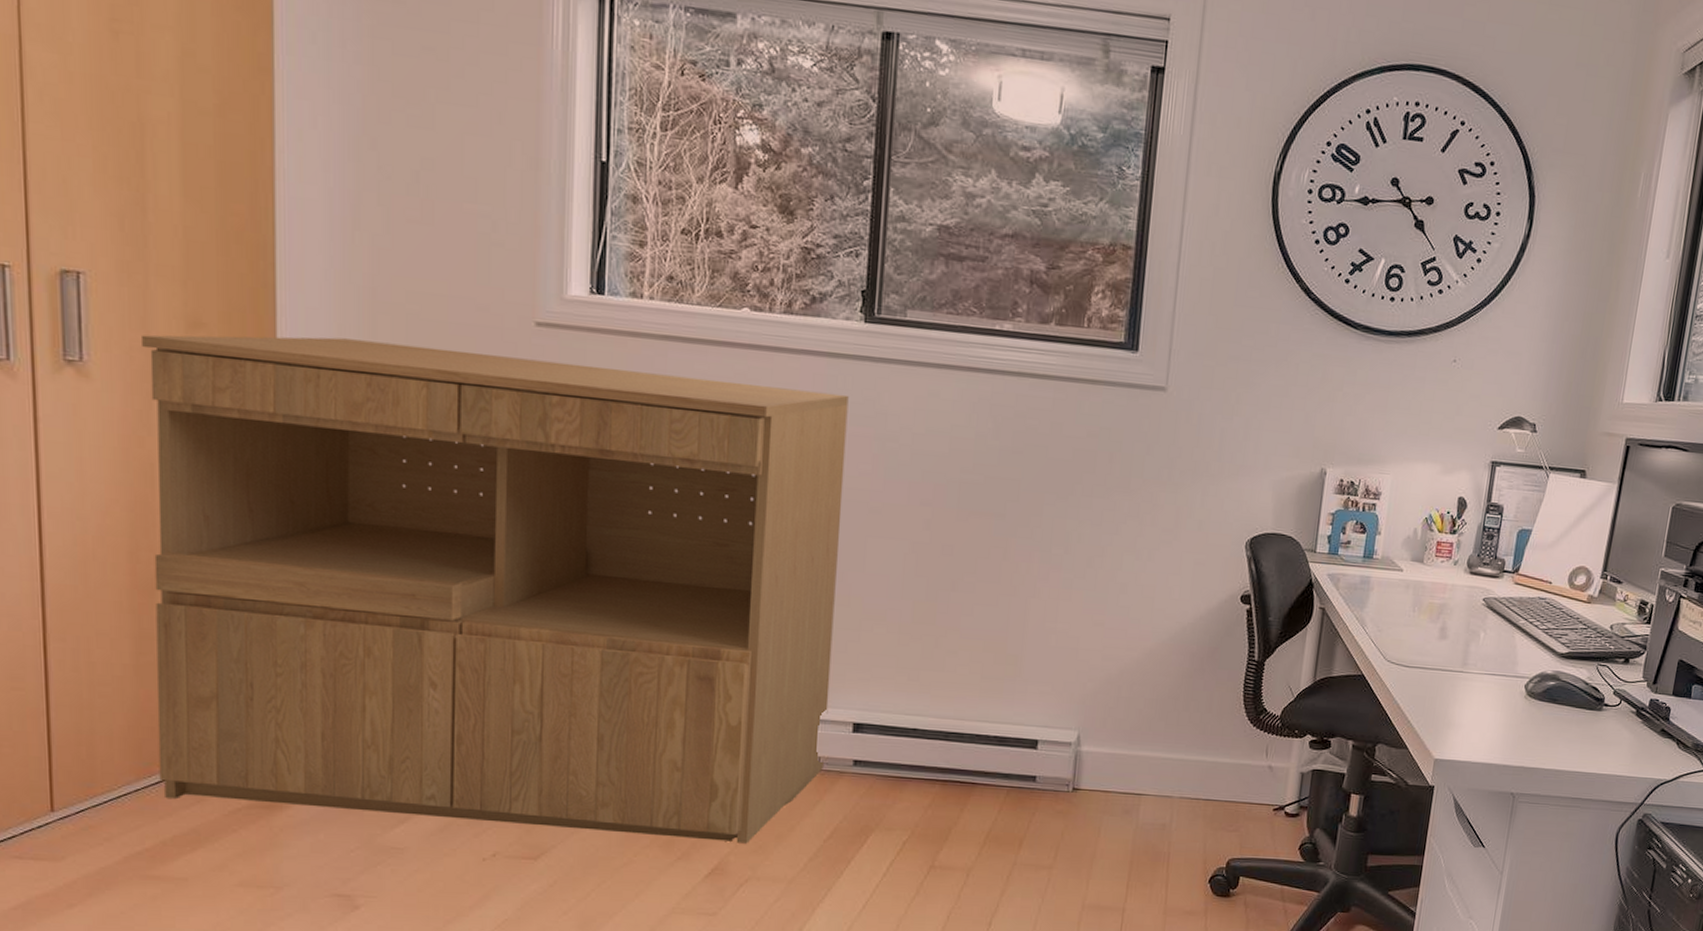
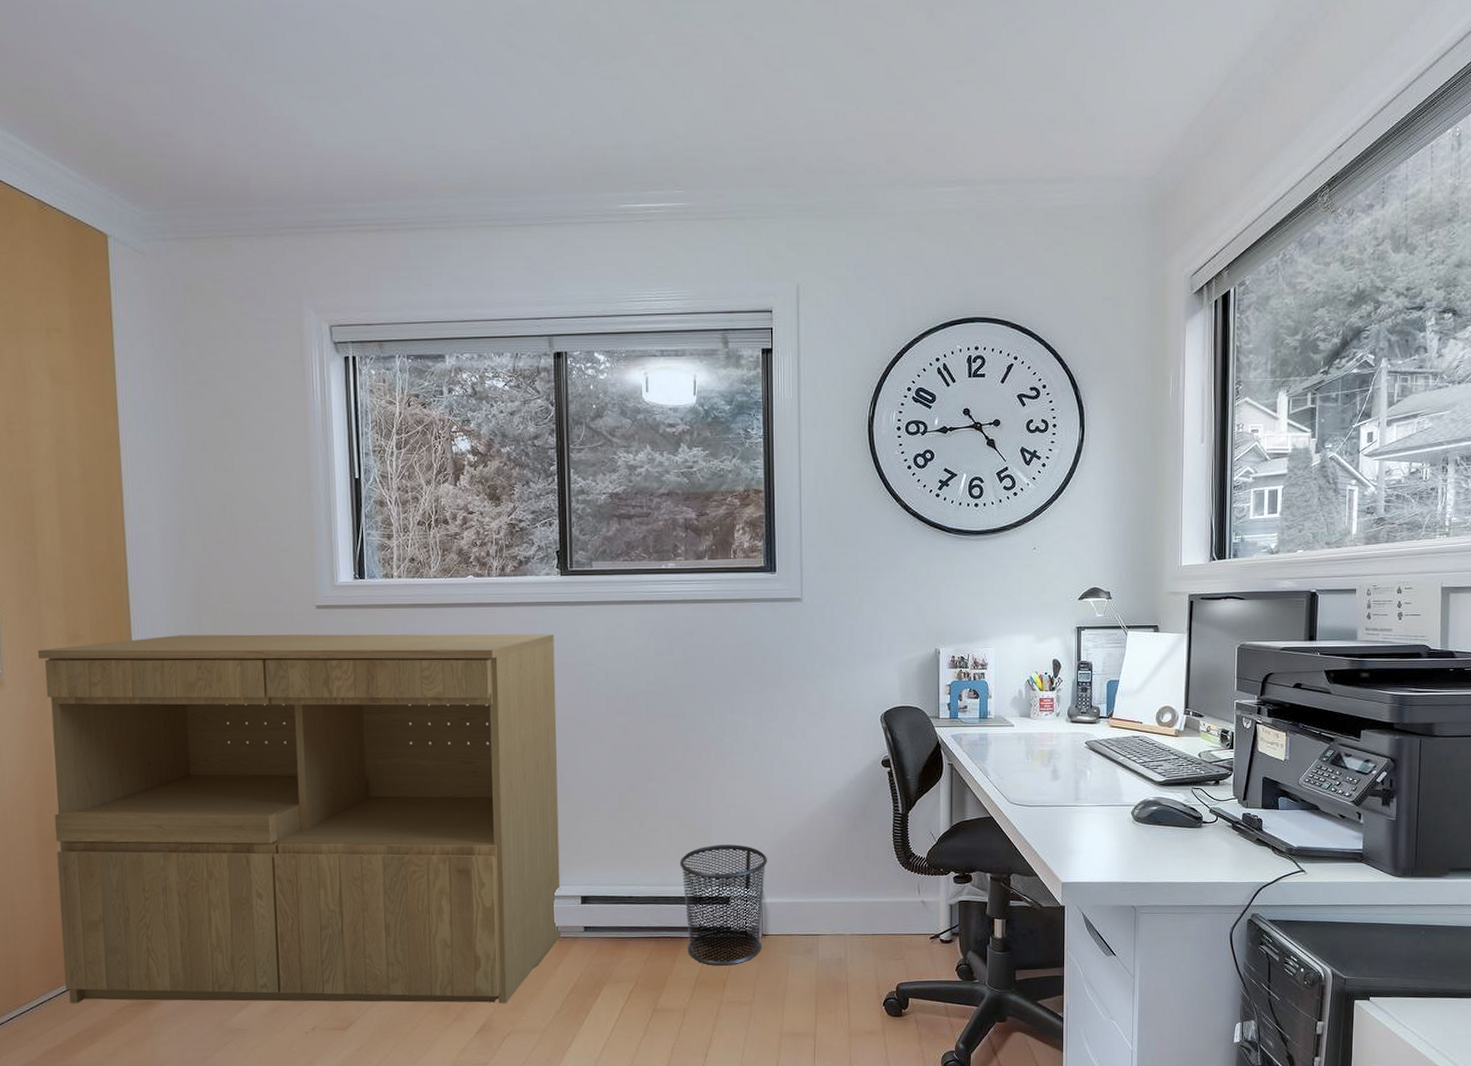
waste bin: none [979,676,1090,822] -> present [679,845,768,966]

